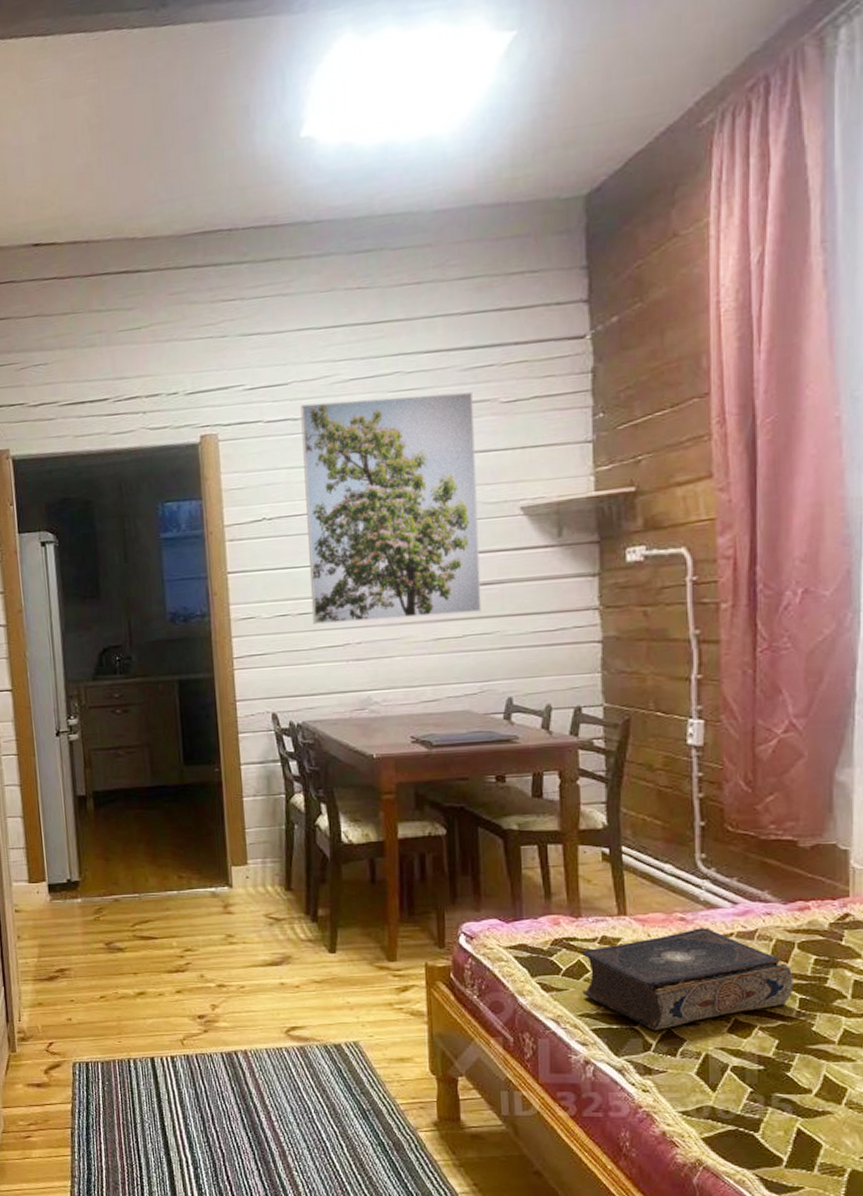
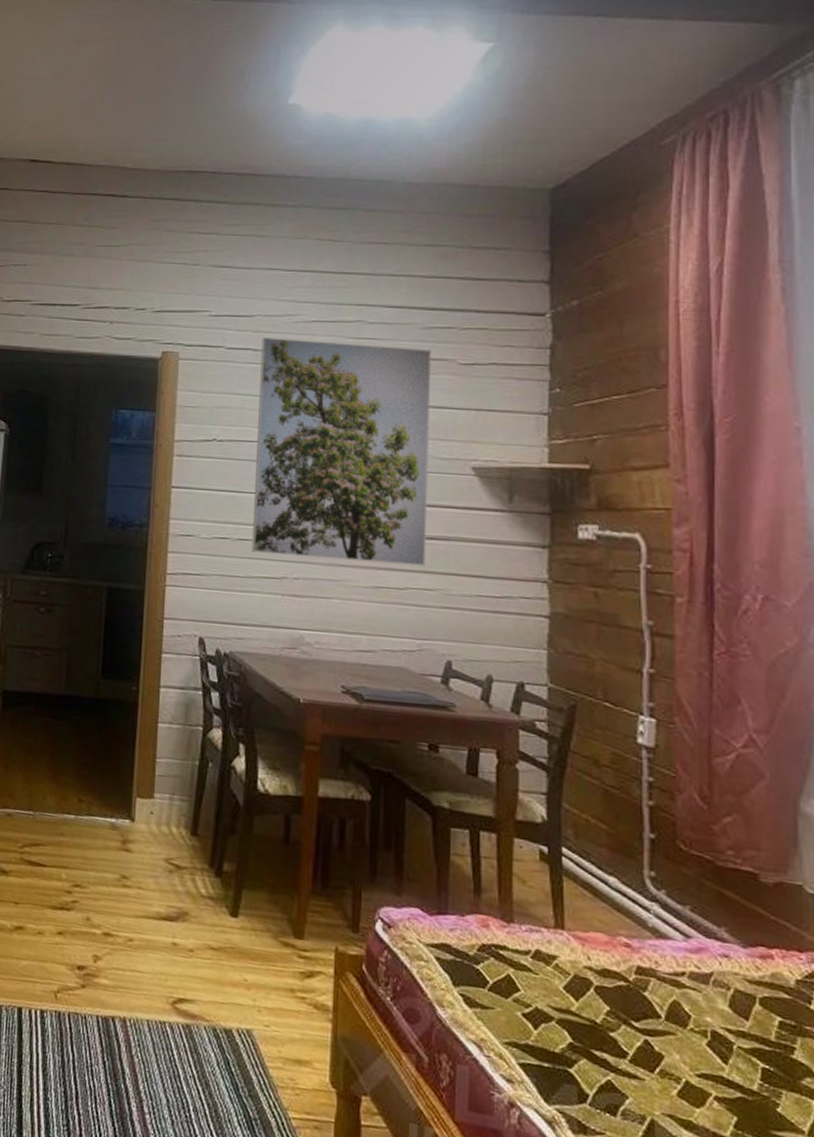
book: present [581,928,794,1031] -> none [510,959,755,1079]

